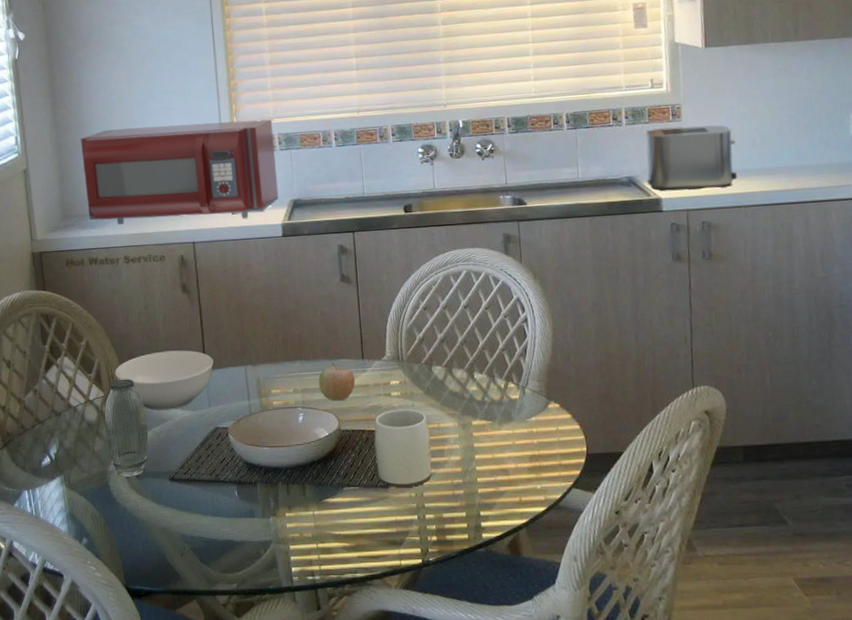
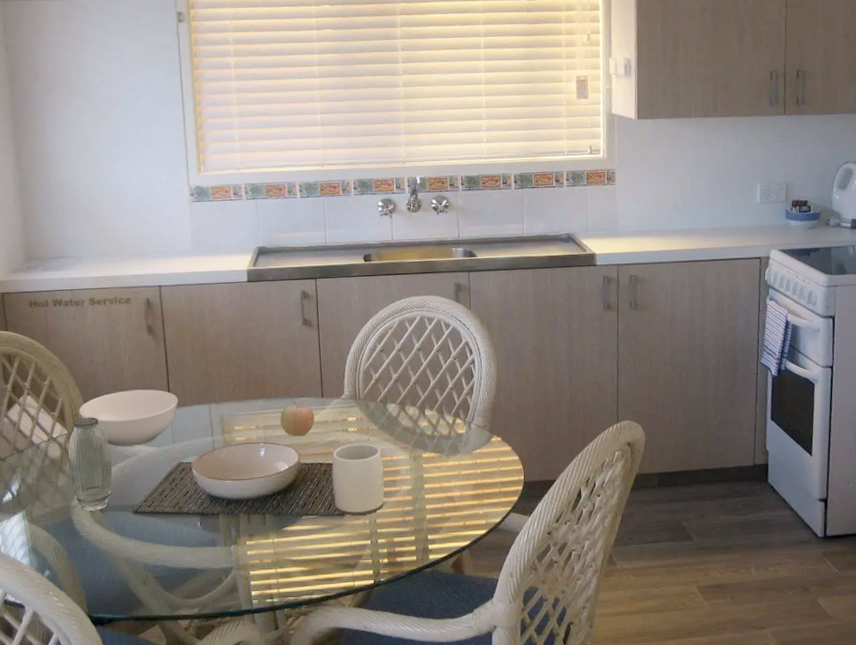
microwave: present [81,119,279,224] -> none [45,169,245,267]
toaster: present [645,125,737,192] -> none [583,189,661,248]

